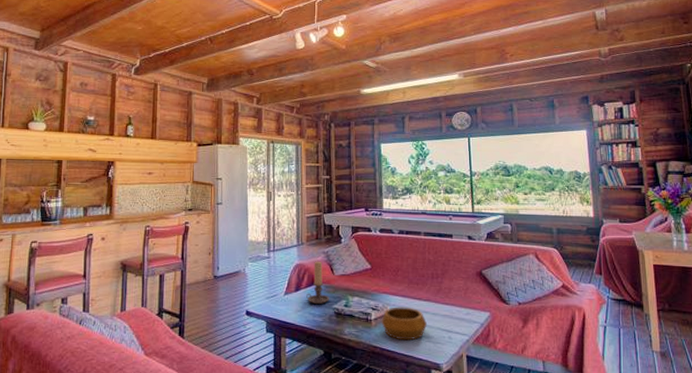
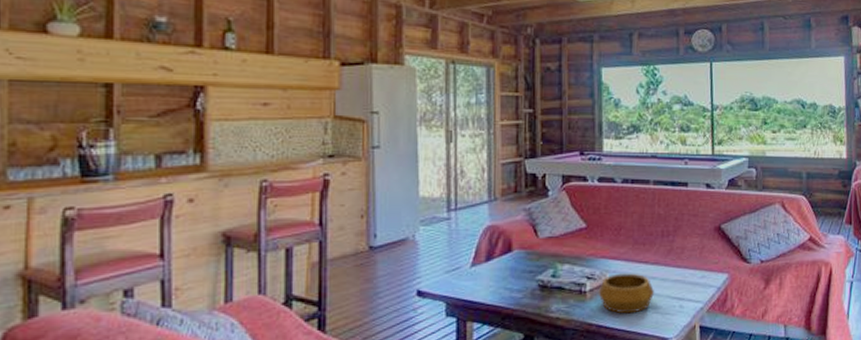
candle holder: present [306,261,330,305] -> none [501,221,533,277]

